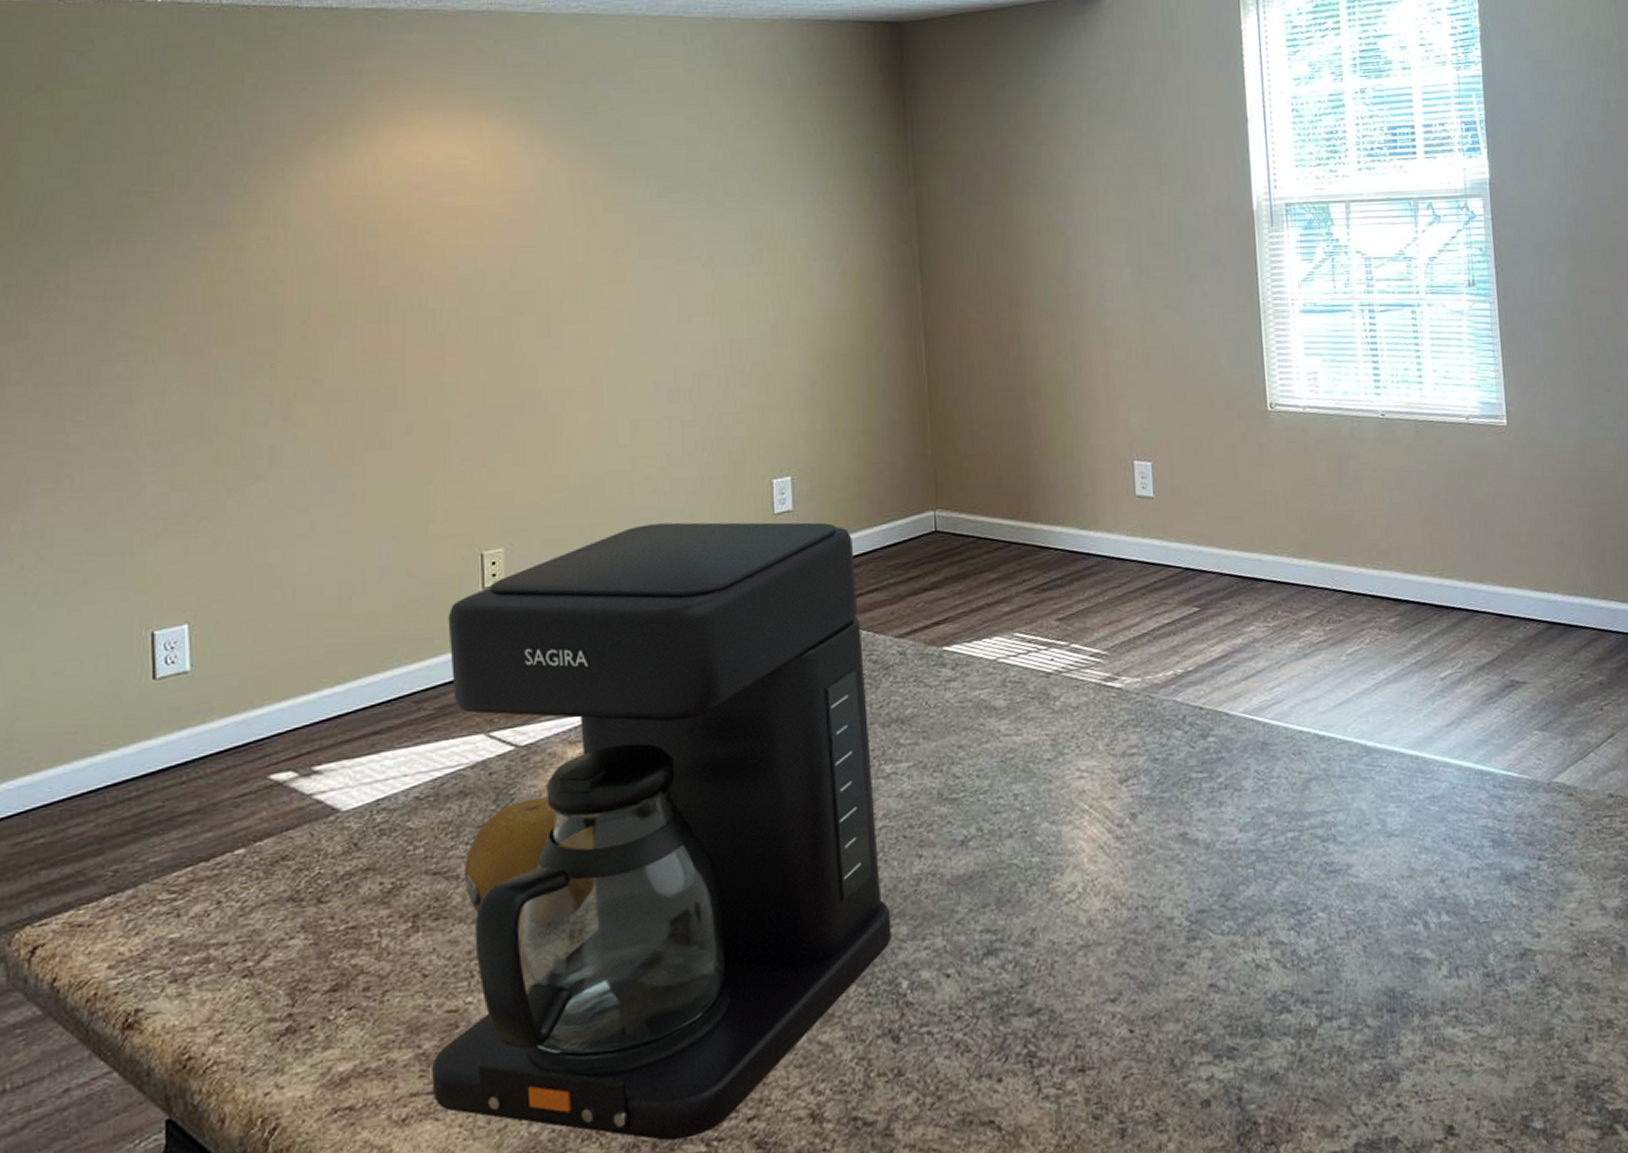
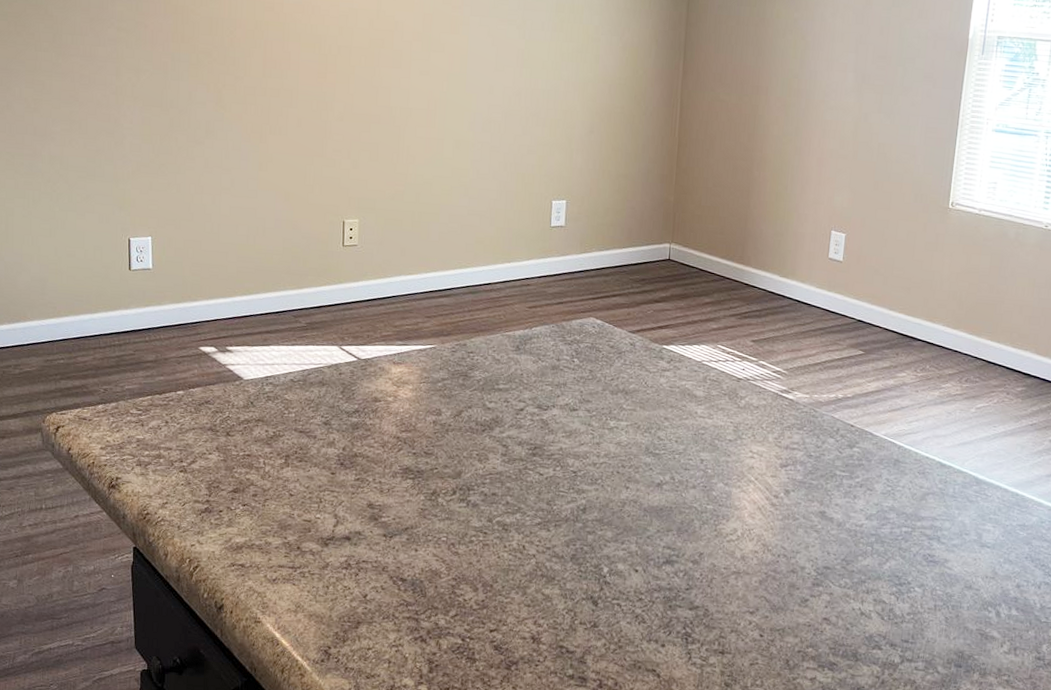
coffee maker: present [432,522,892,1141] -> none [292,219,606,633]
fruit: present [464,798,556,913] -> none [319,395,381,463]

